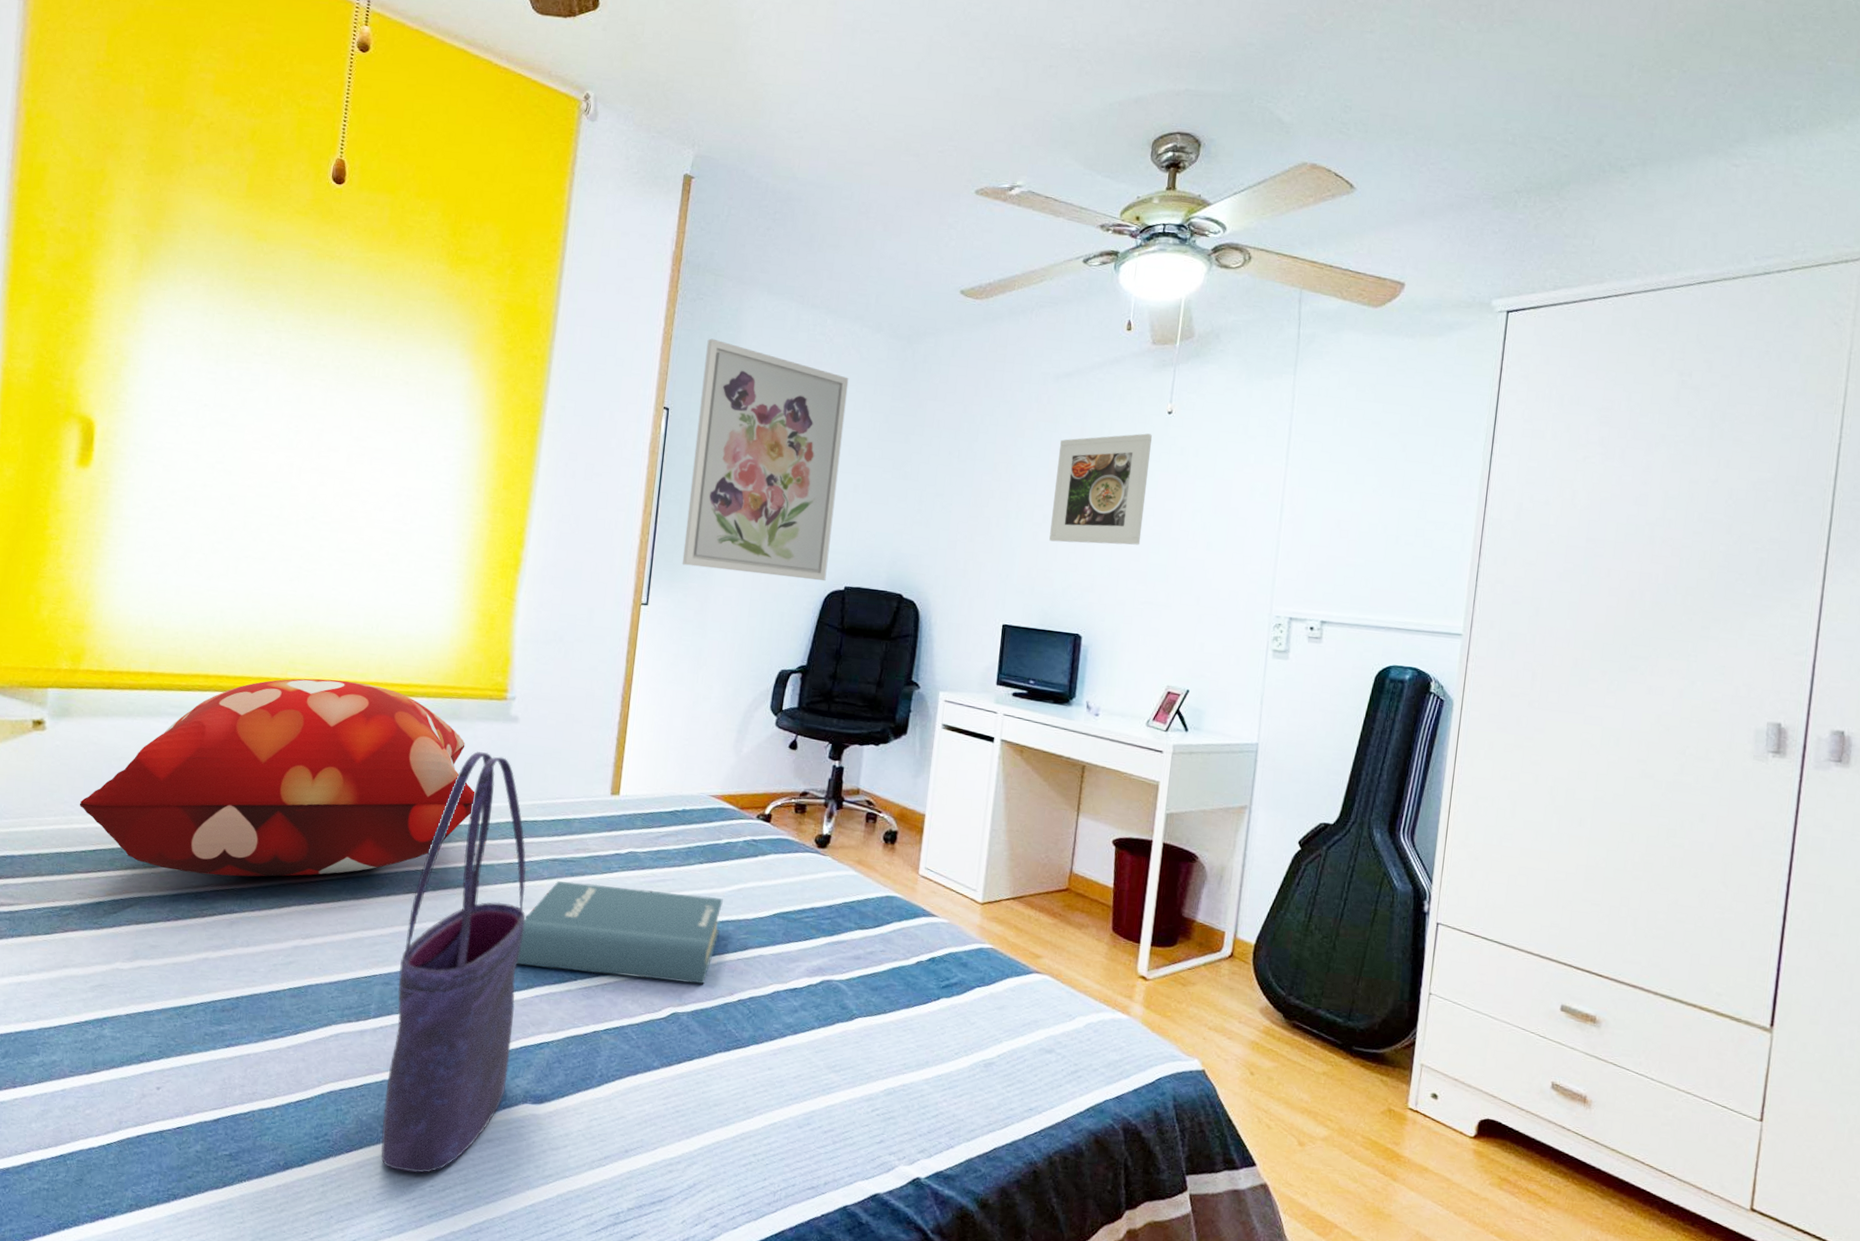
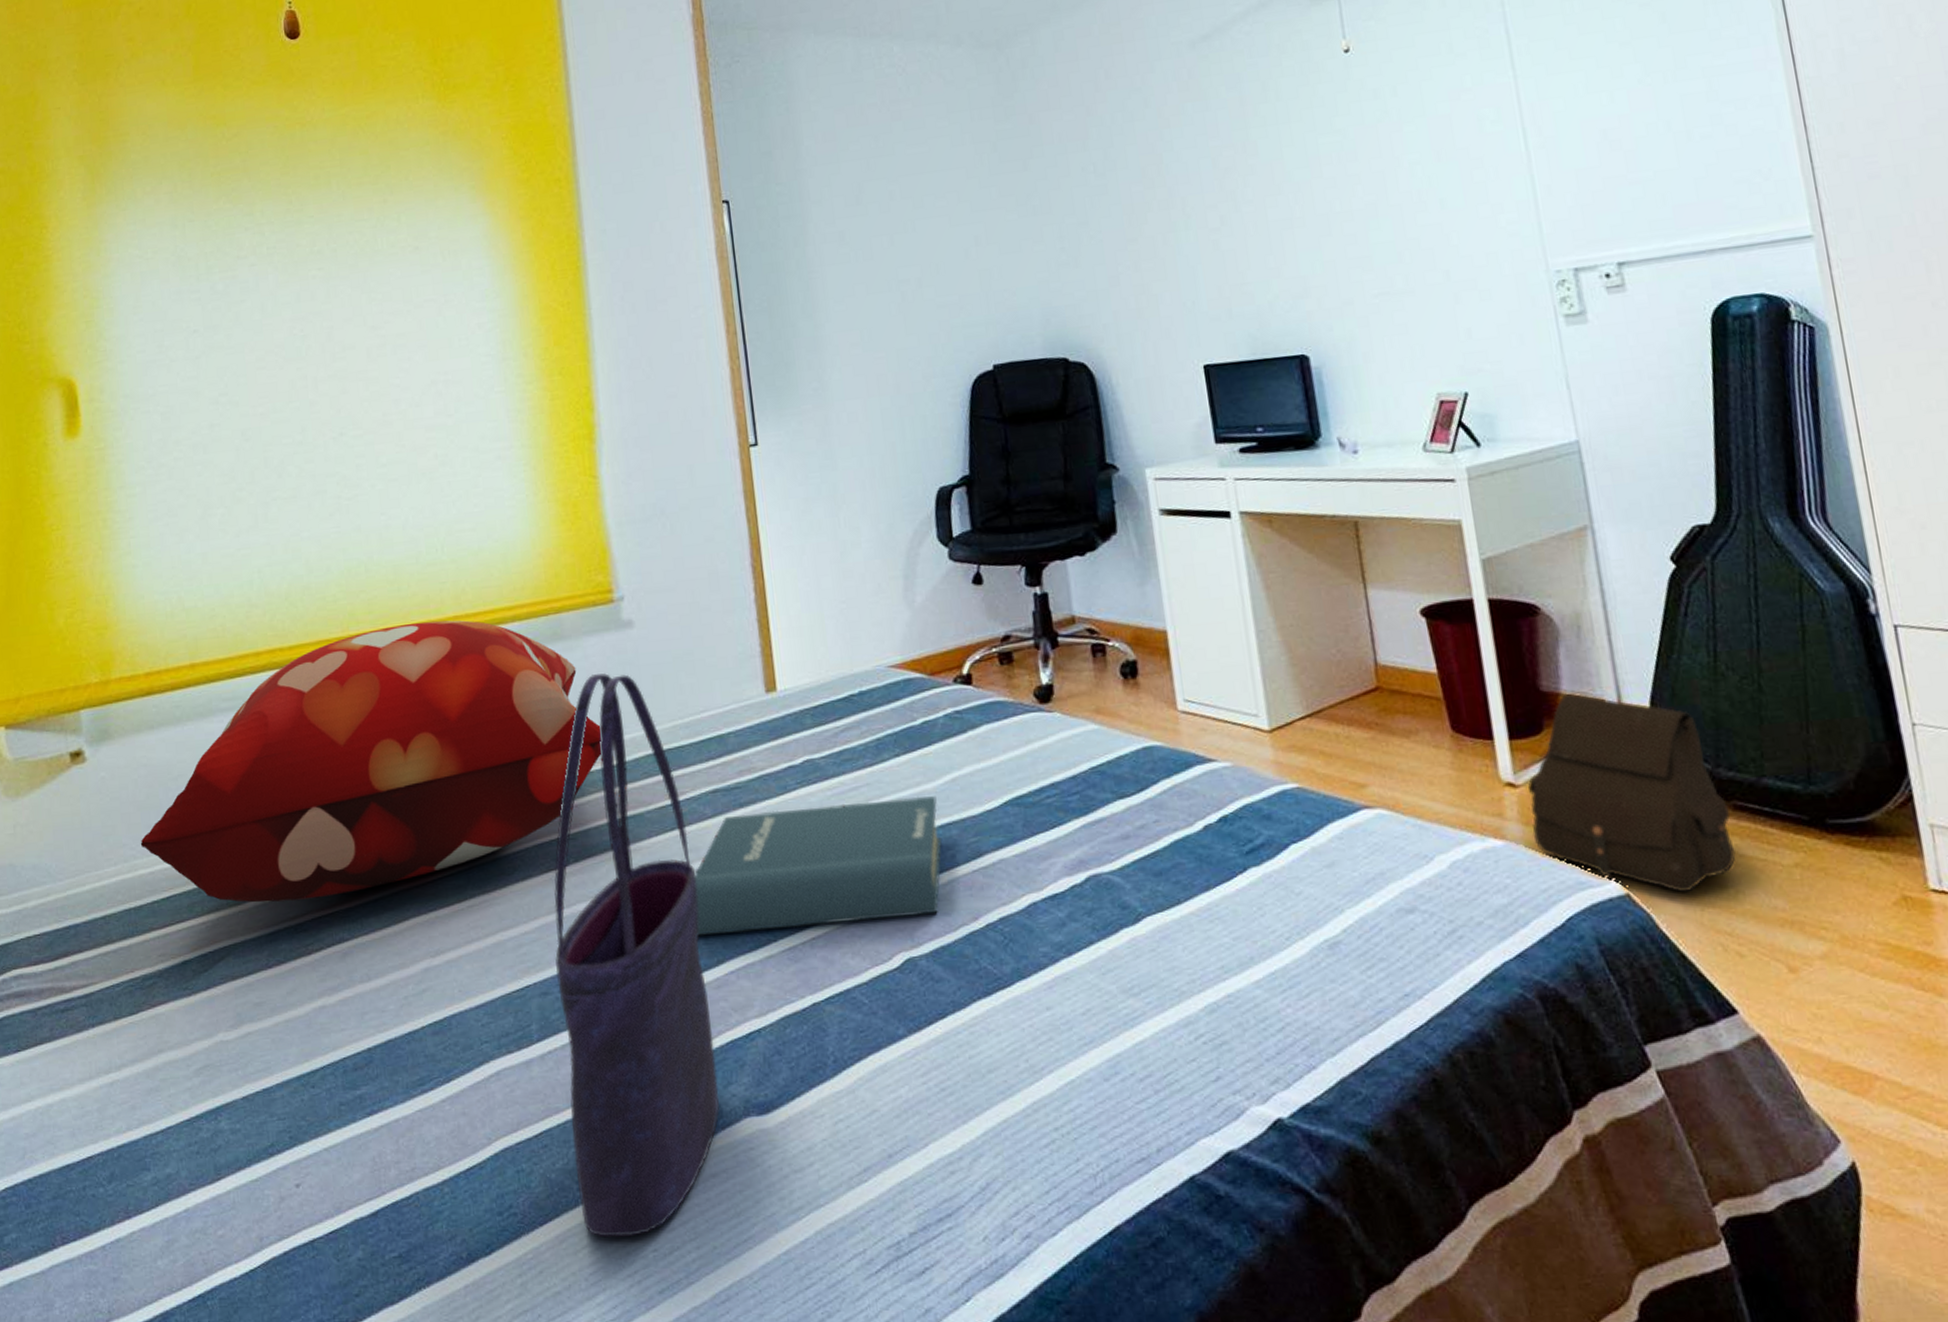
wall art: present [682,338,849,581] -> none [756,104,968,386]
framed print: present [1049,433,1152,545] -> none [1218,83,1353,247]
satchel: none [1149,921,1290,1077] -> present [1527,693,1736,893]

